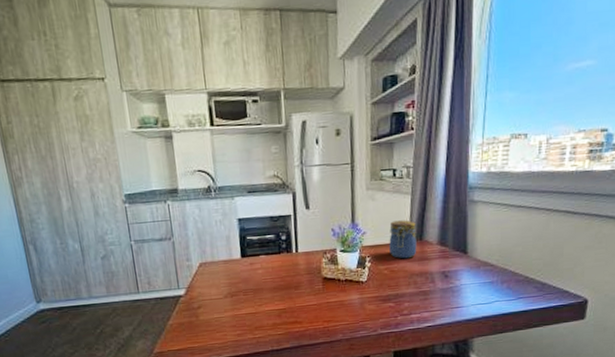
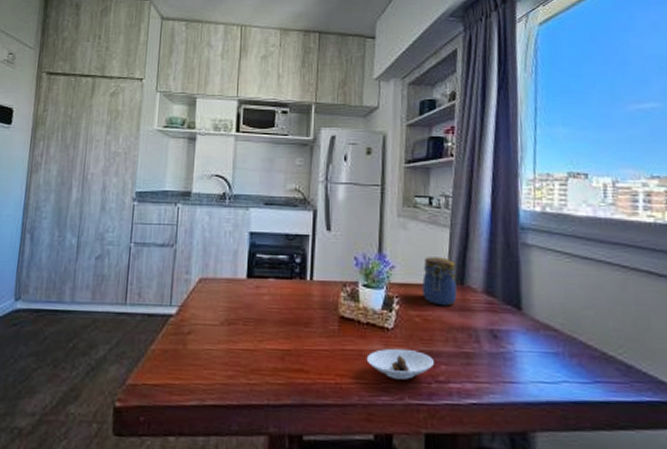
saucer: none [346,294,399,318] -> present [366,348,434,380]

